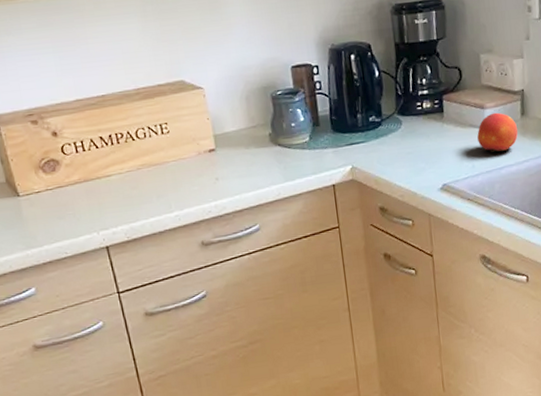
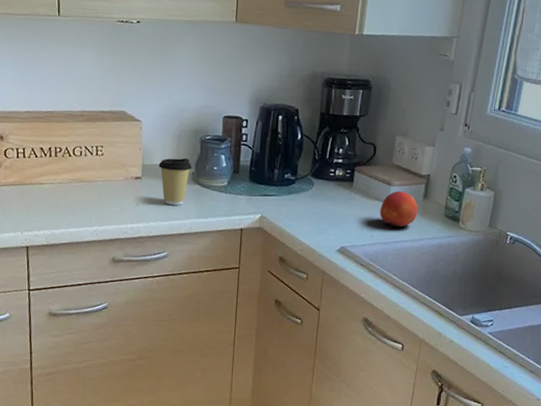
coffee cup: none [231,119,269,173] -> present [158,158,193,205]

